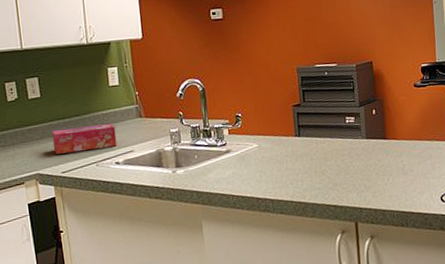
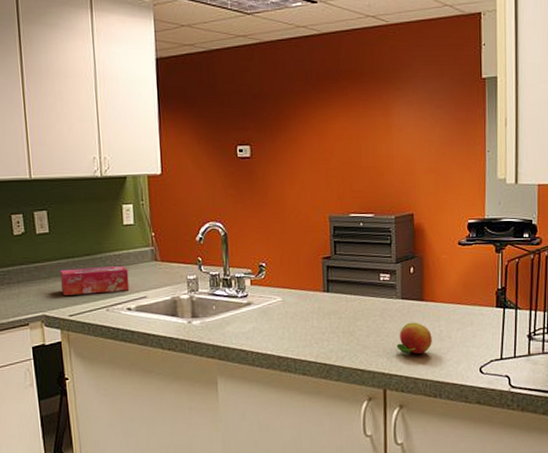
fruit: none [364,158,397,189] -> present [396,322,432,354]

